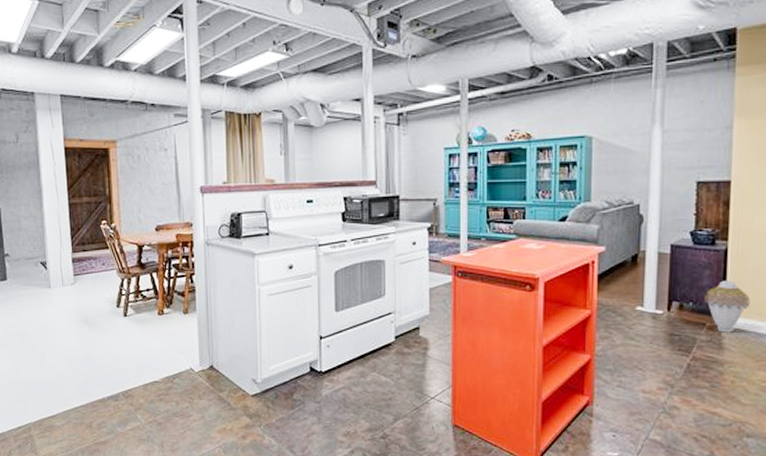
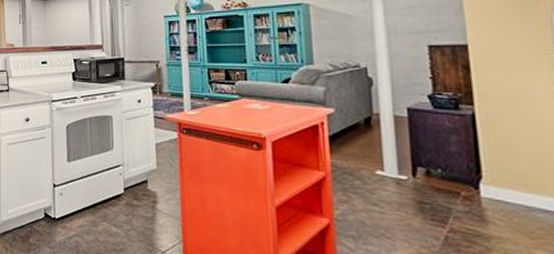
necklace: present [704,280,750,333] -> none [455,146,512,204]

